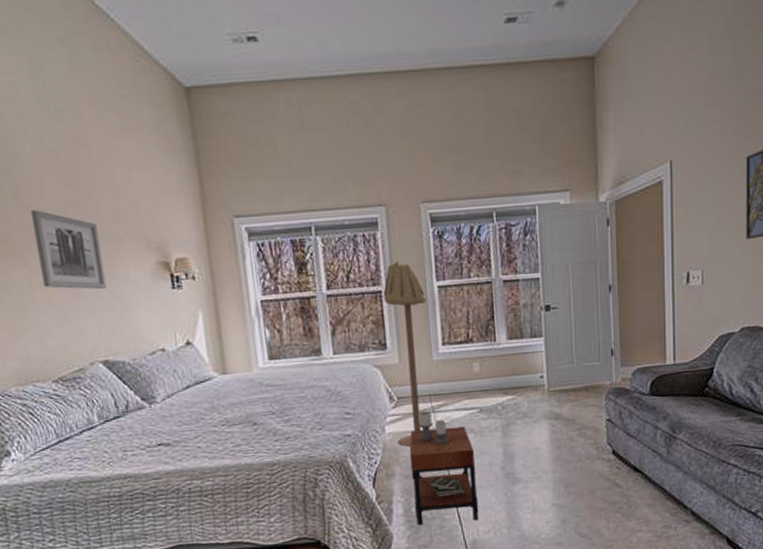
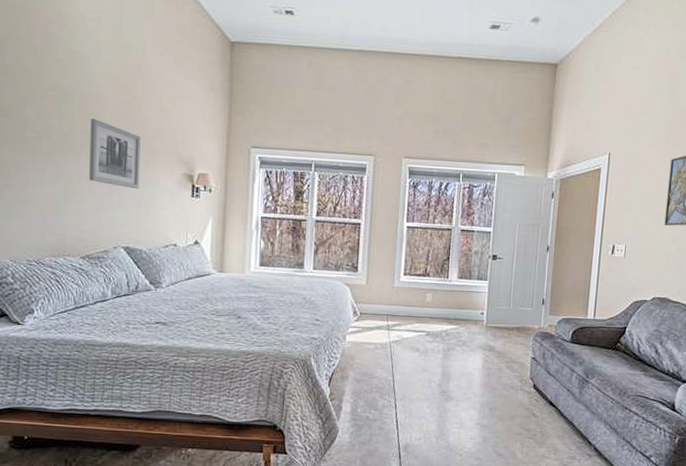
floor lamp: present [383,262,426,447] -> none [355,202,396,356]
side table: present [409,410,479,526] -> none [360,327,417,428]

